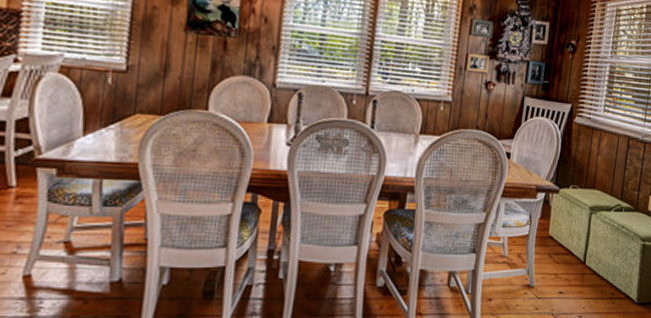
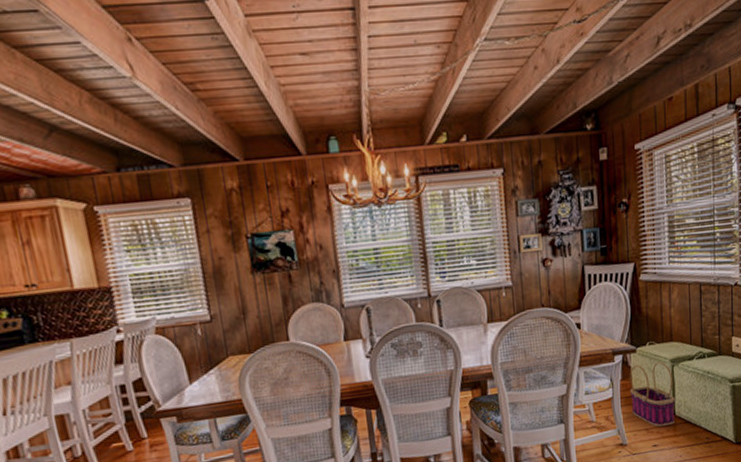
basket: none [545,206,589,273] -> present [629,362,675,427]

